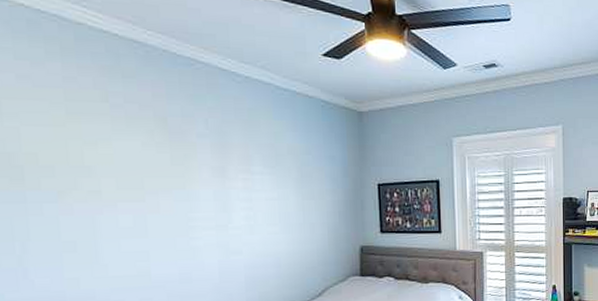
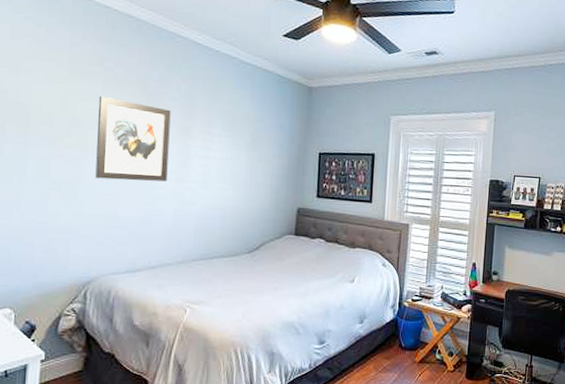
wall art: none [108,138,206,235] -> present [95,95,171,182]

